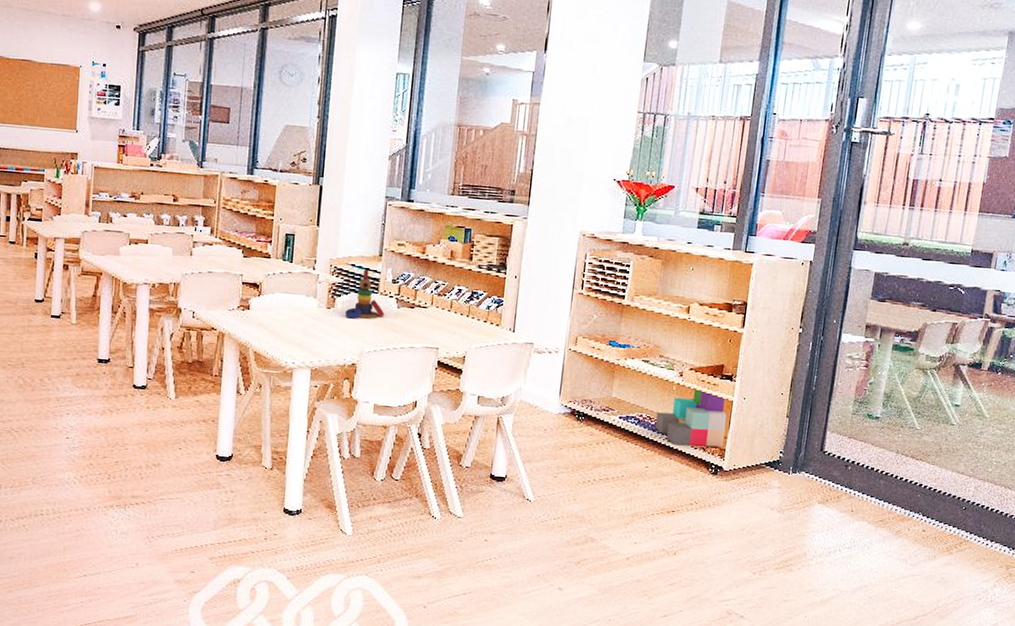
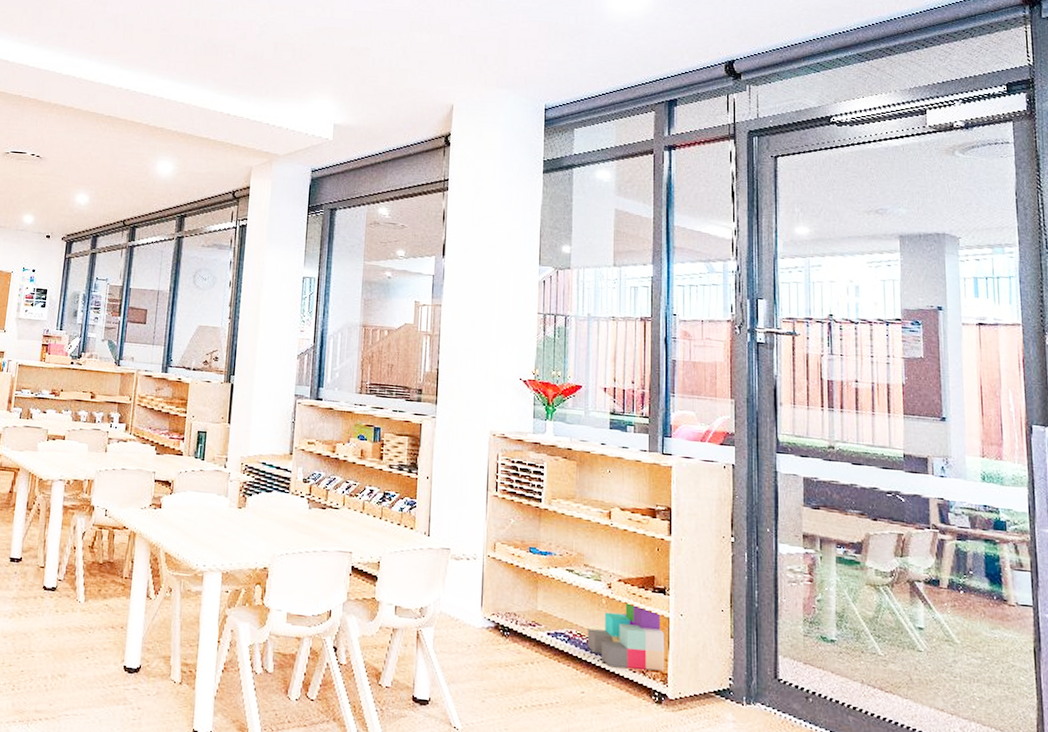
stacking toy: present [344,269,385,319] -> none [256,468,296,520]

